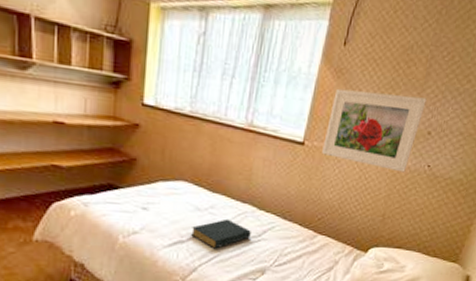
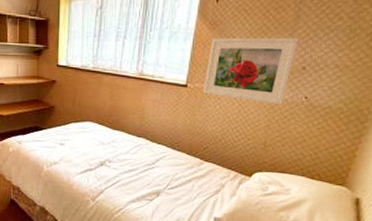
hardback book: present [191,218,251,249] -> none [98,150,146,175]

